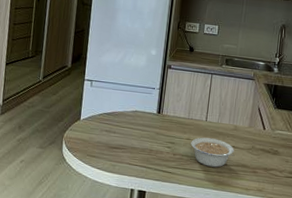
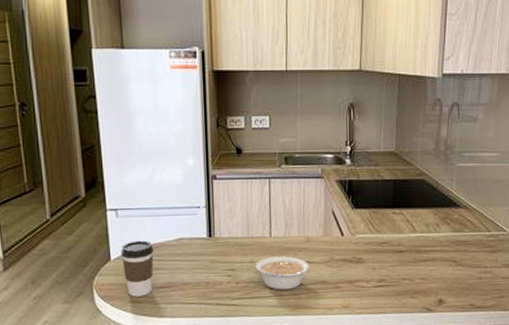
coffee cup: none [88,107,115,153] -> present [120,240,154,297]

